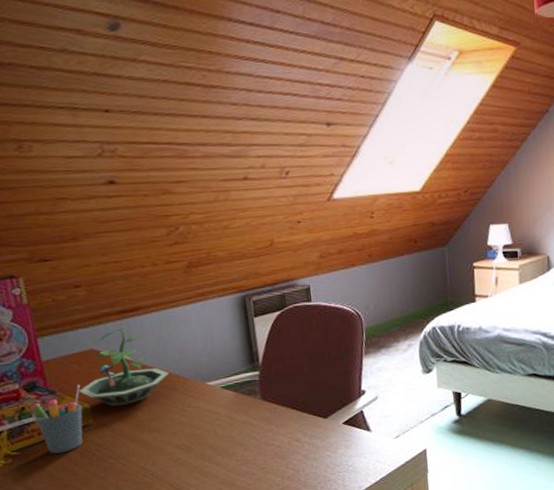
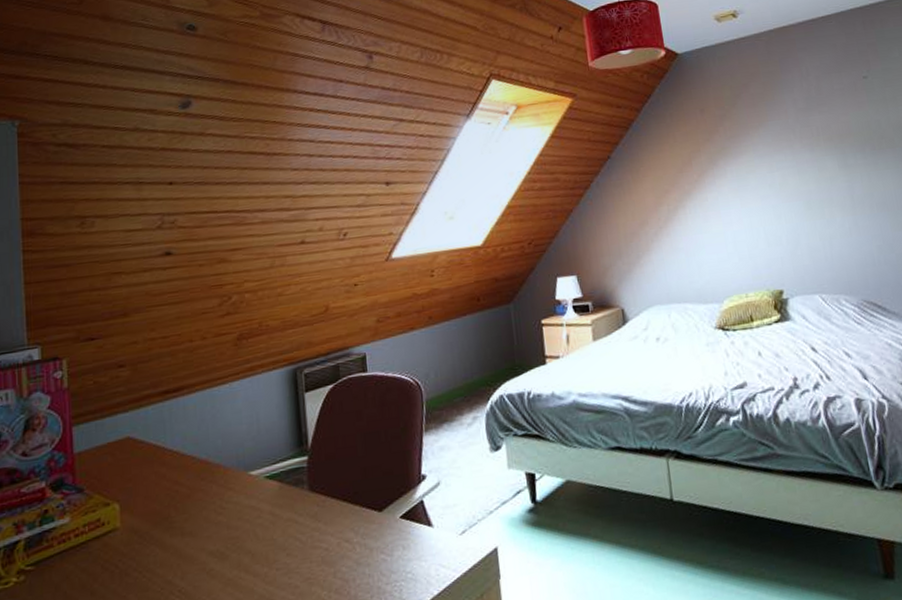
pen holder: present [30,385,83,454] -> none [53,480,112,568]
terrarium: present [79,326,170,407] -> none [109,409,210,506]

